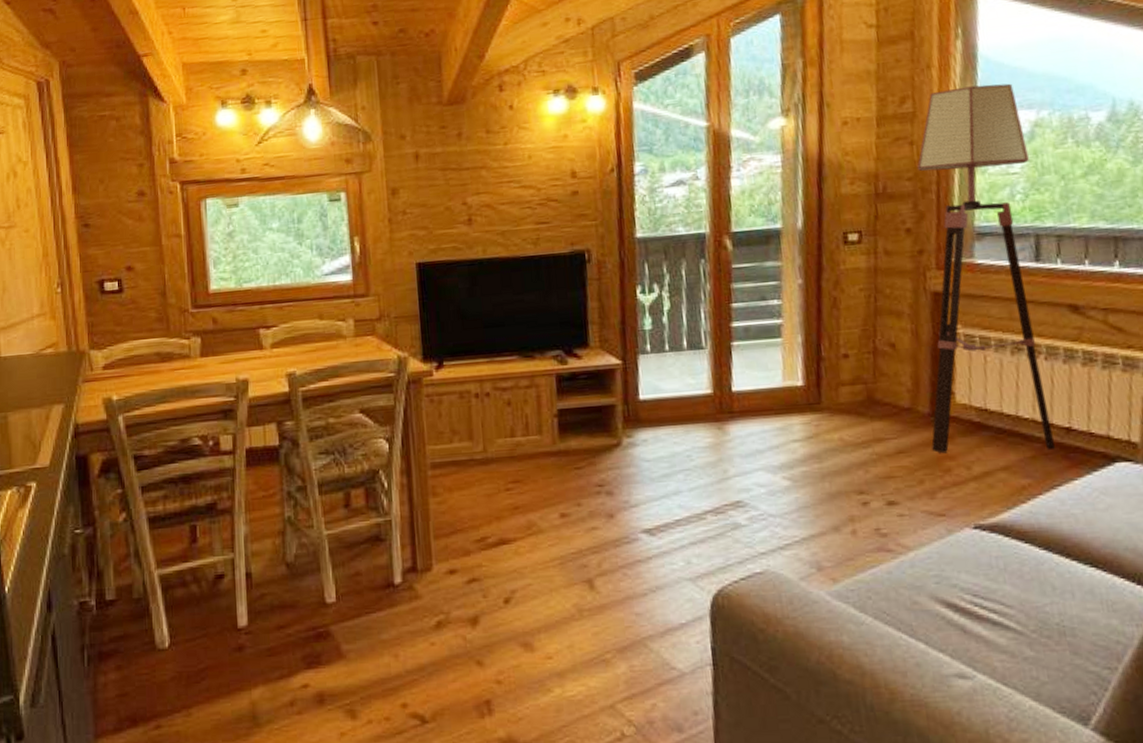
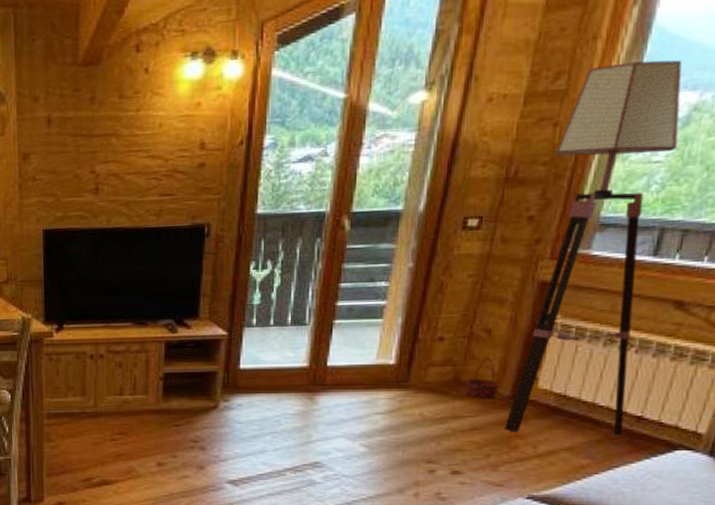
basket: none [881,373,917,419] -> present [465,358,501,399]

